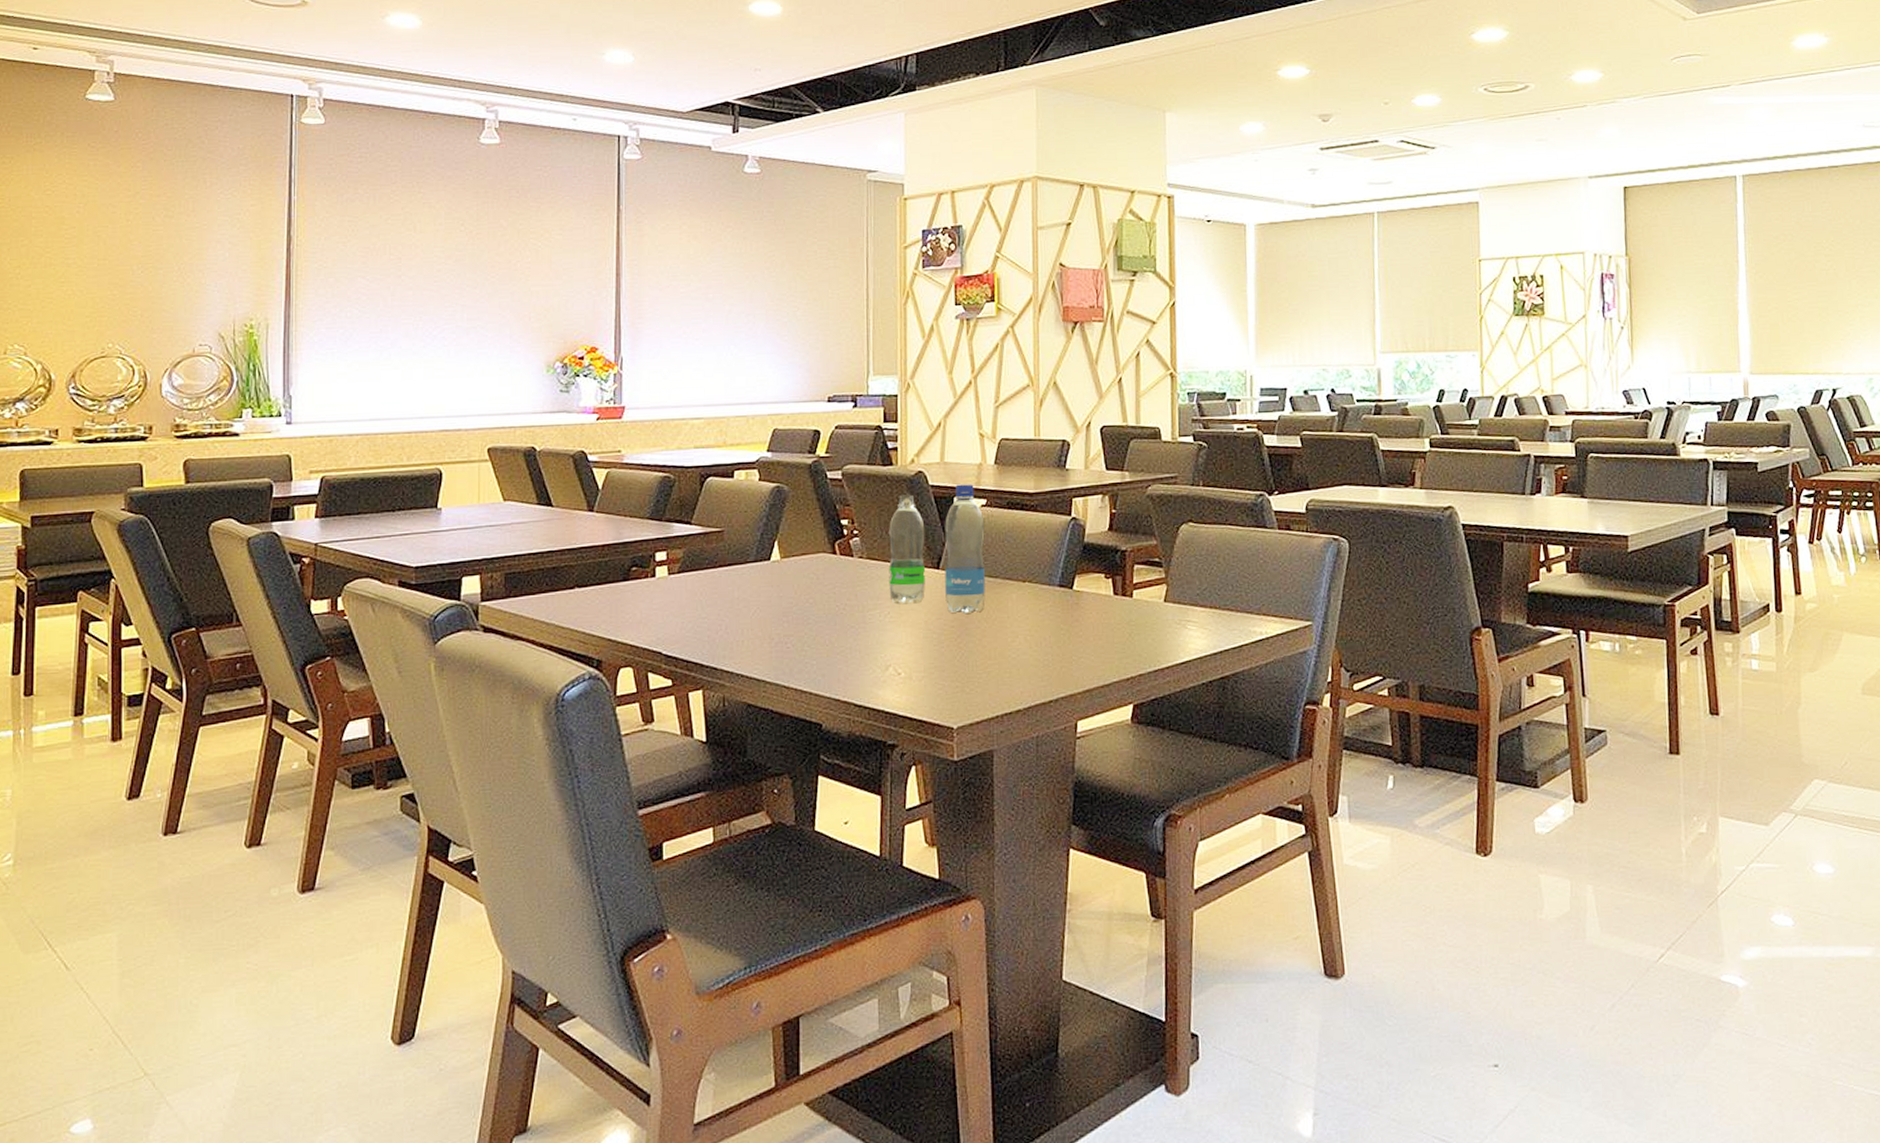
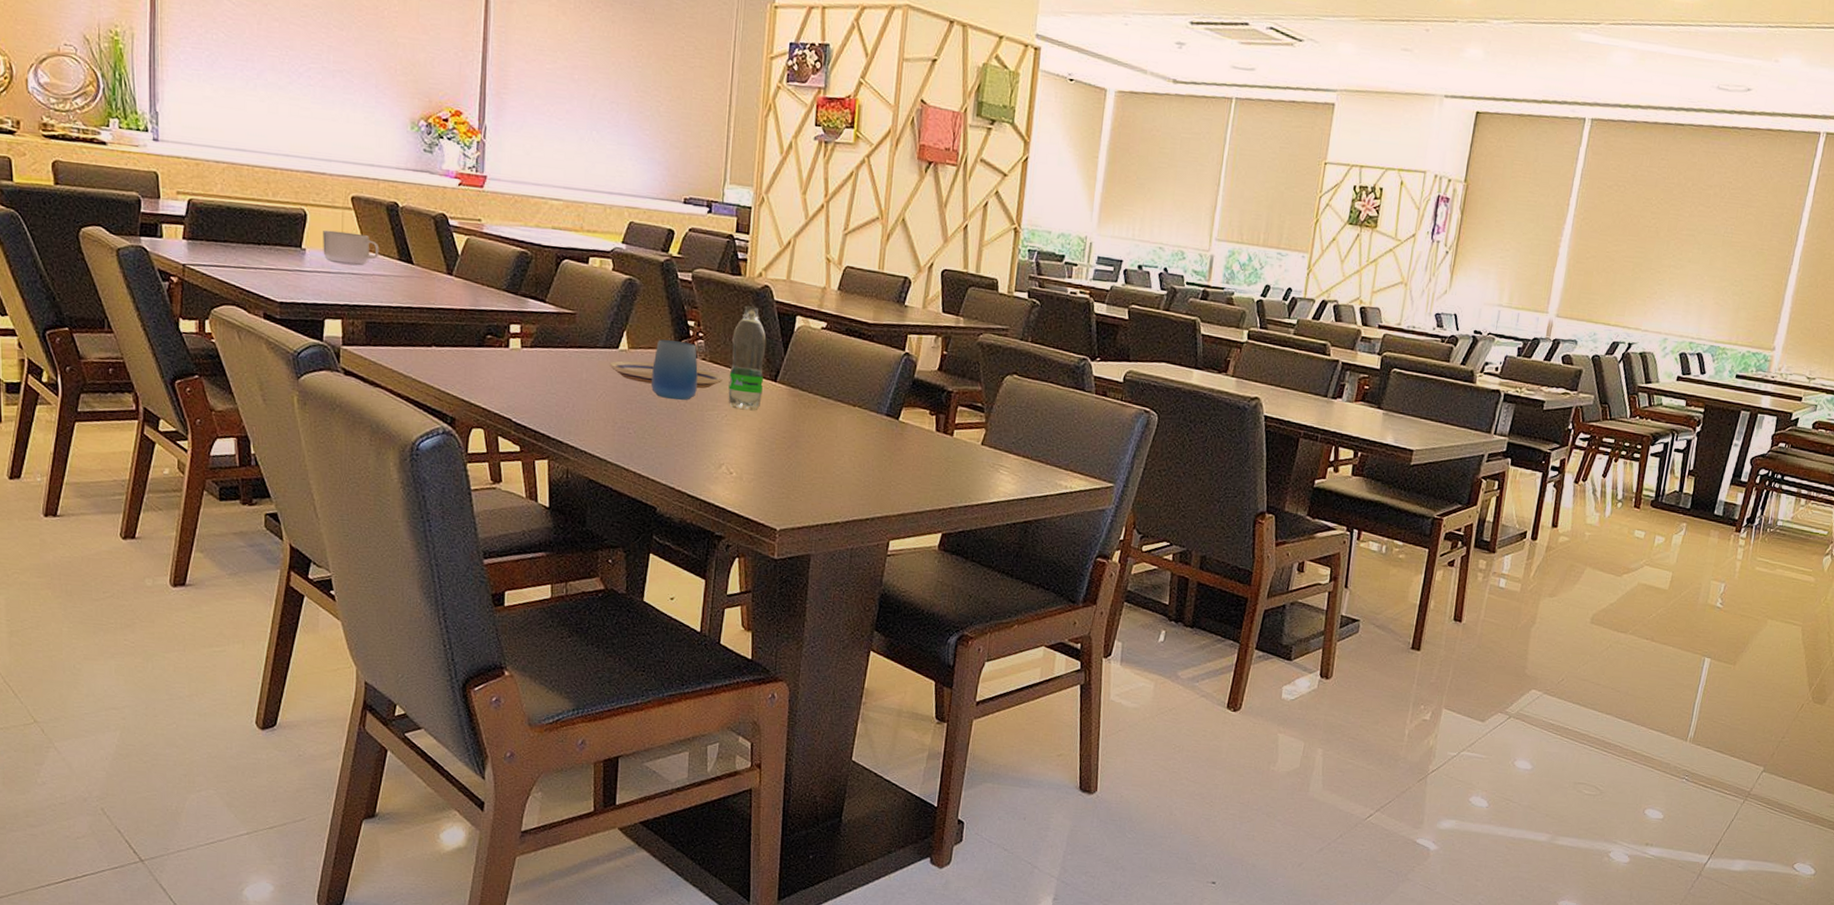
cup: none [459,484,518,518] -> present [323,229,380,266]
plate: none [762,568,882,592] -> present [609,360,723,389]
cup: none [807,542,856,605] -> present [651,339,698,401]
bottle: present [945,484,986,615] -> none [780,304,823,429]

